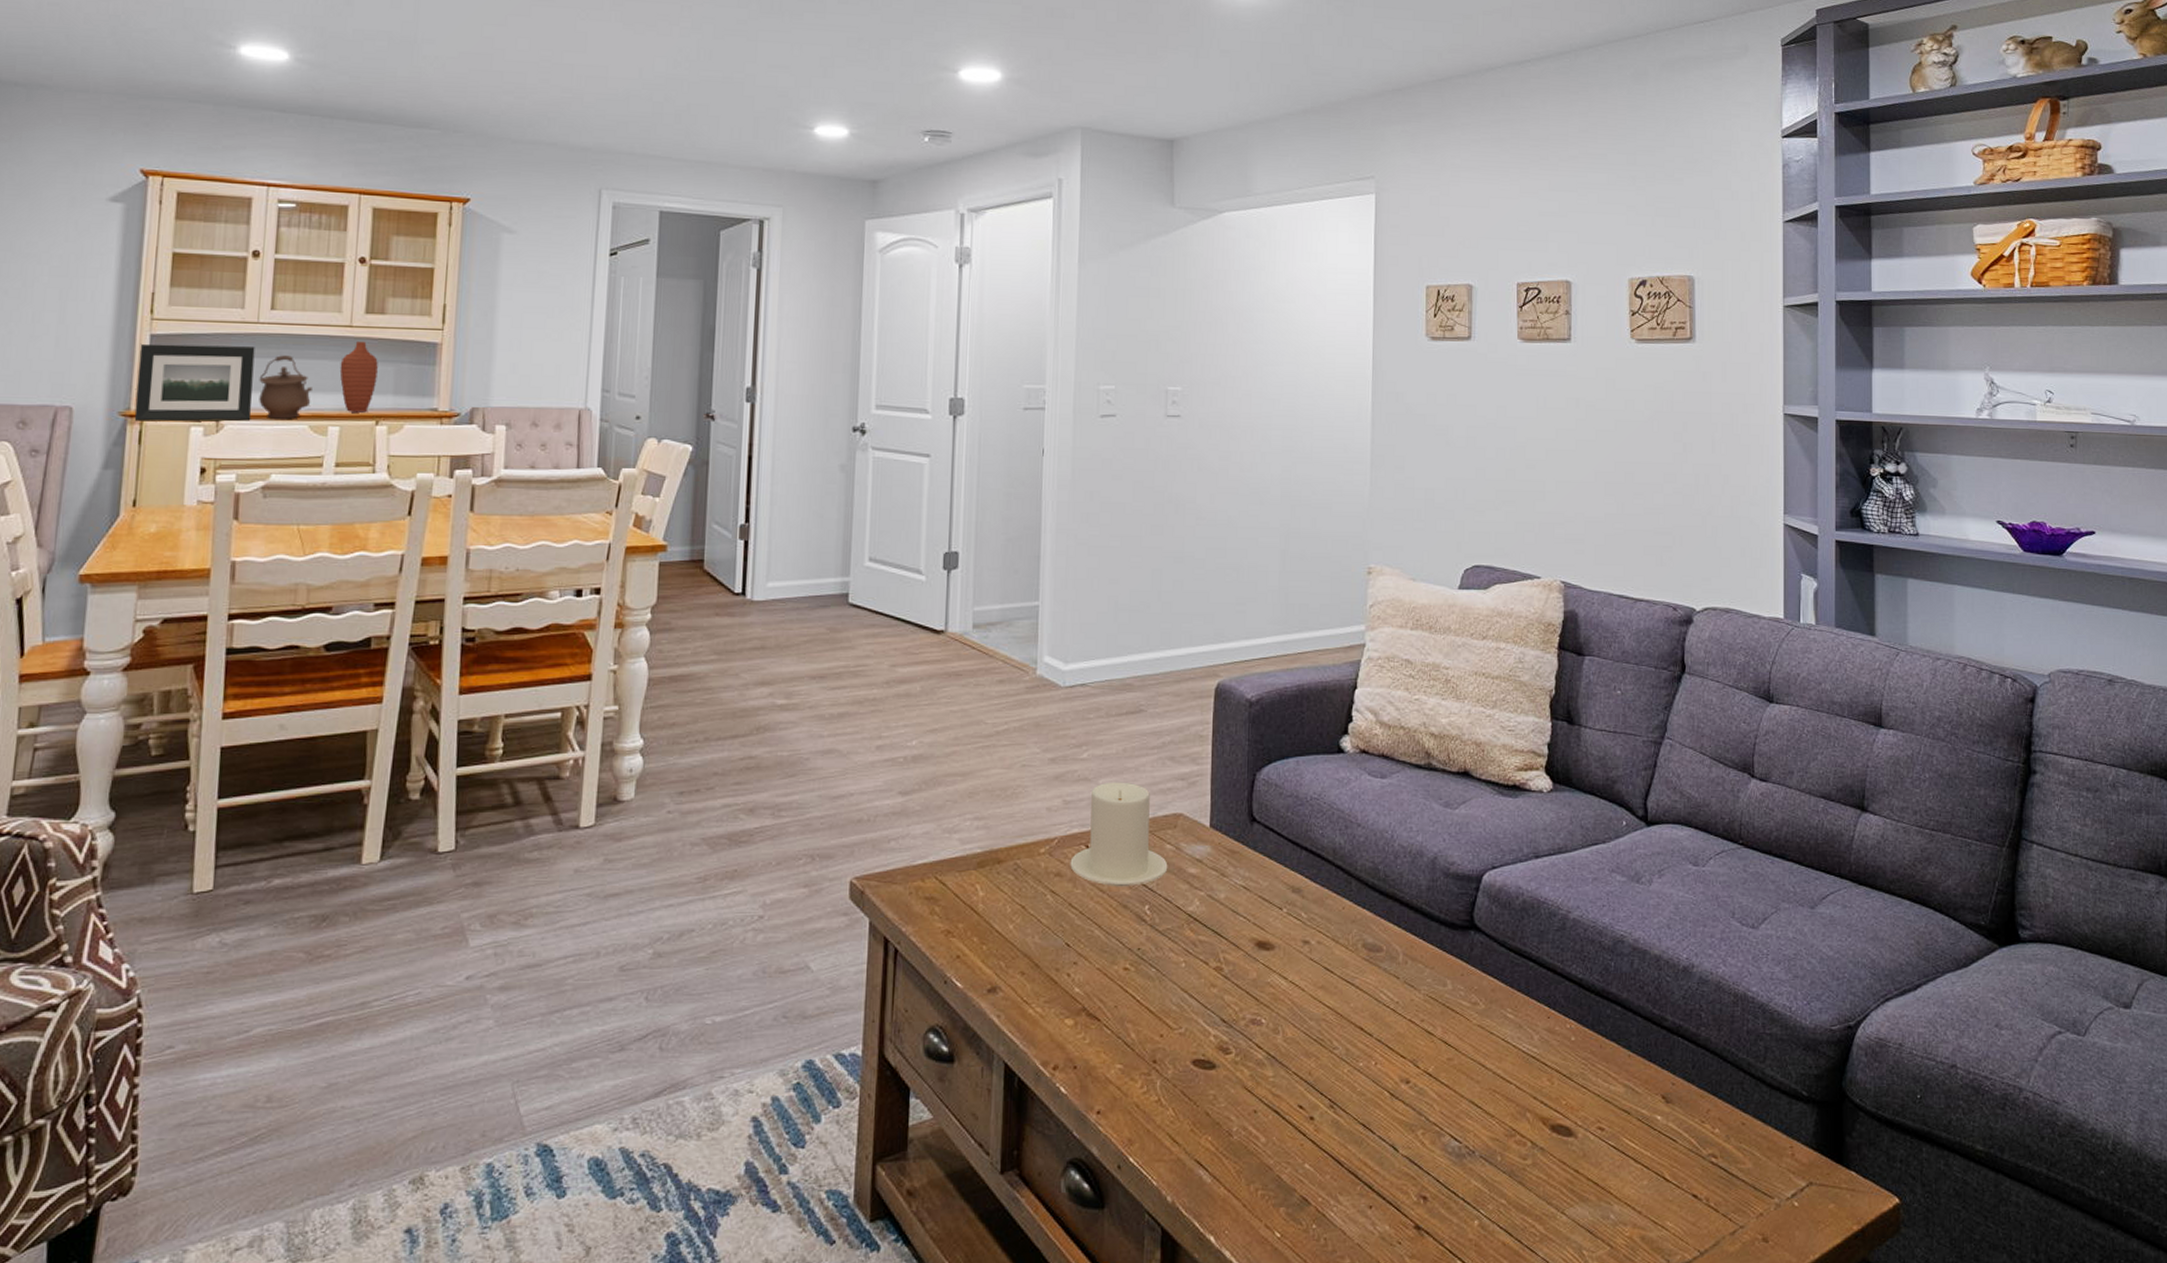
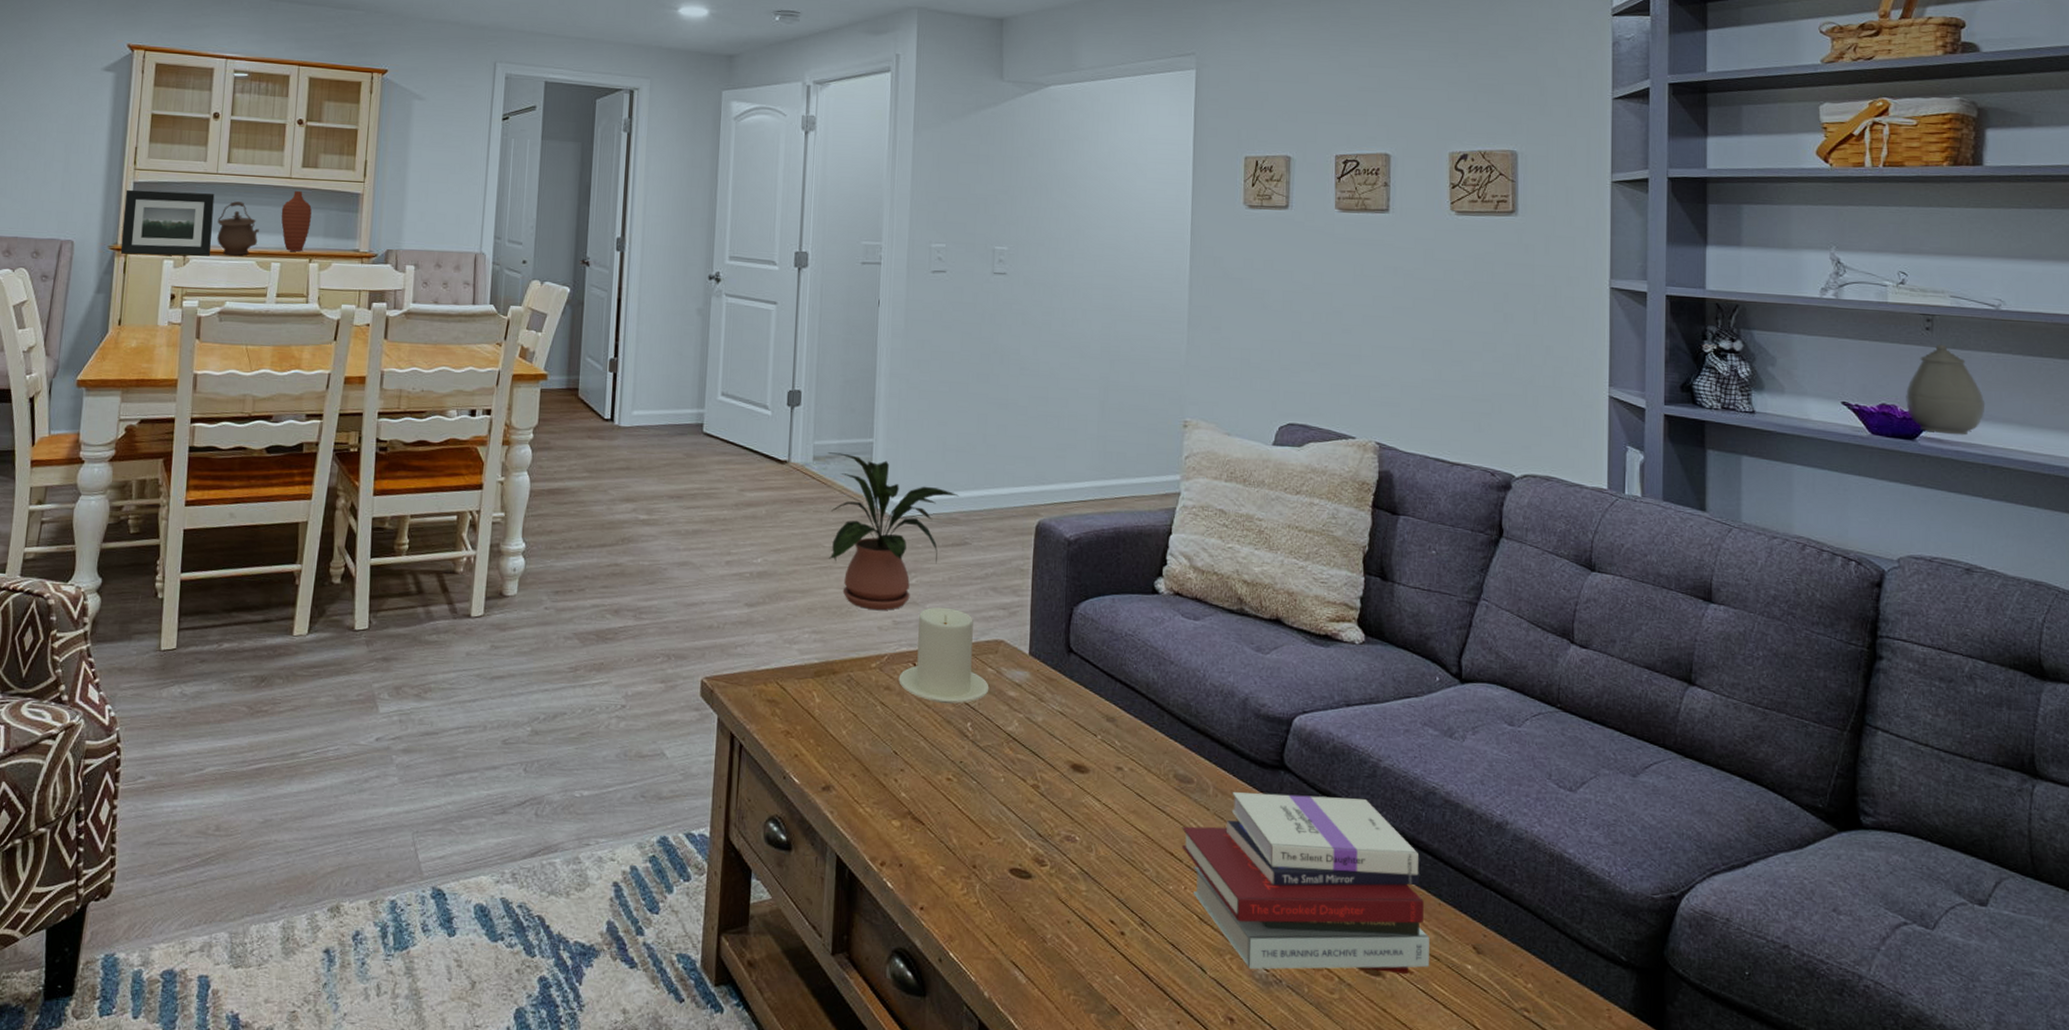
house plant: none [988,619,1133,789] -> present [827,452,959,610]
books: none [1371,954,1620,1143] -> present [1181,792,1430,974]
decorative jar: none [2054,460,2123,549] -> present [1906,344,1986,436]

